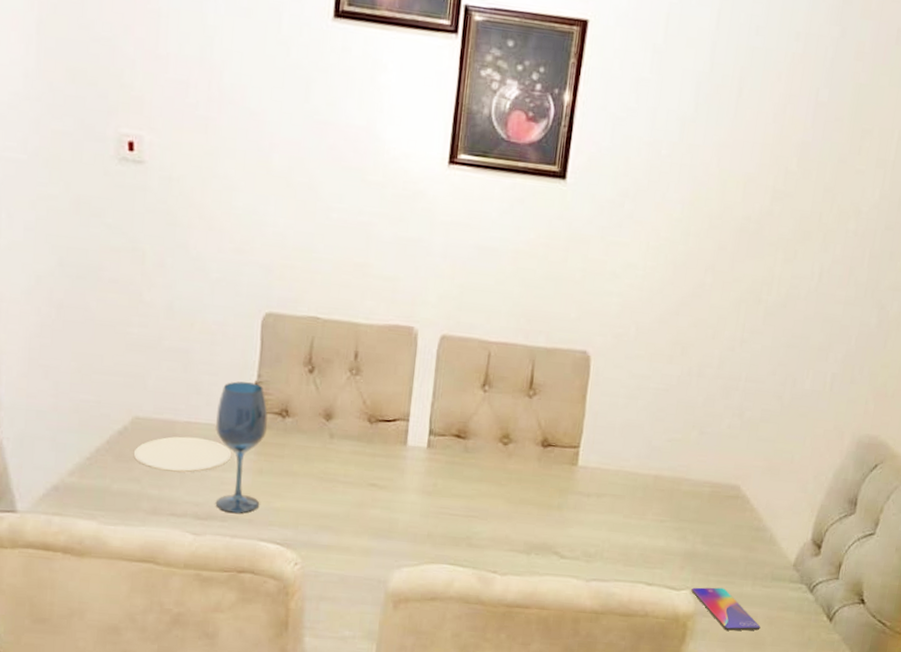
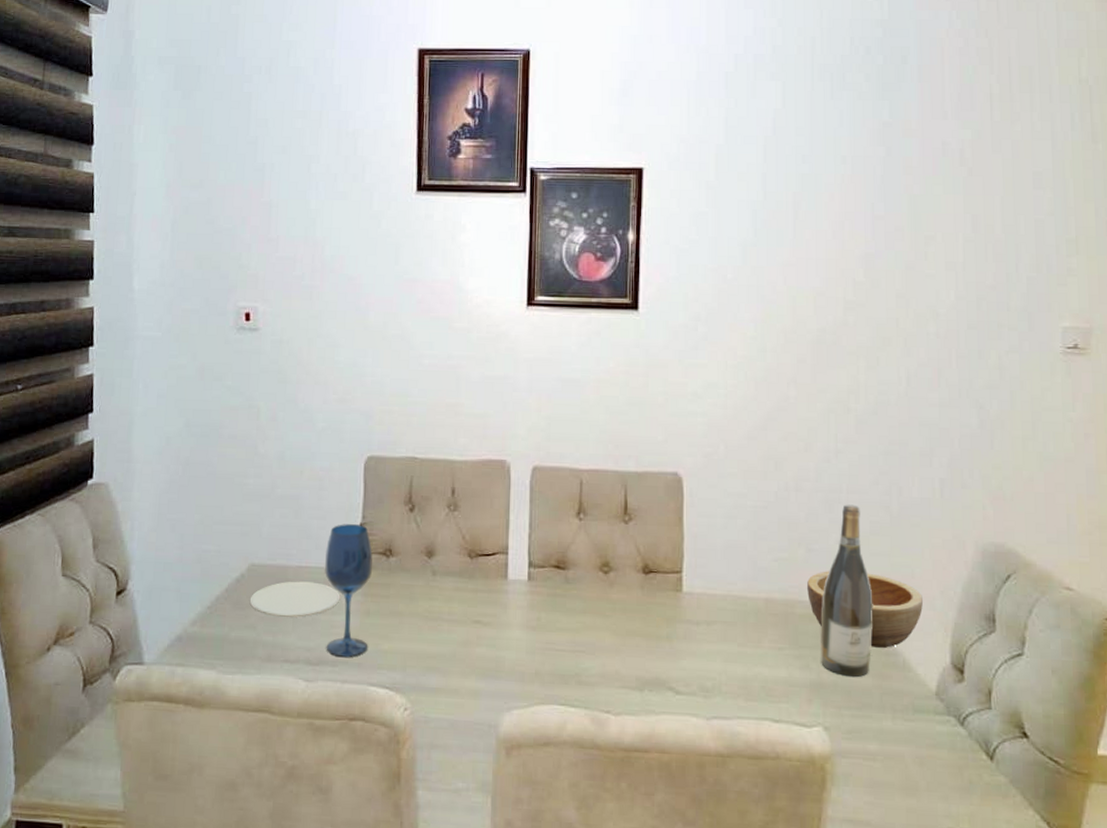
smartphone: present [691,587,761,631] -> none [824,722,910,774]
bowl: none [694,453,797,524] -> present [807,571,923,648]
wine bottle: none [697,392,755,548] -> present [821,504,874,677]

